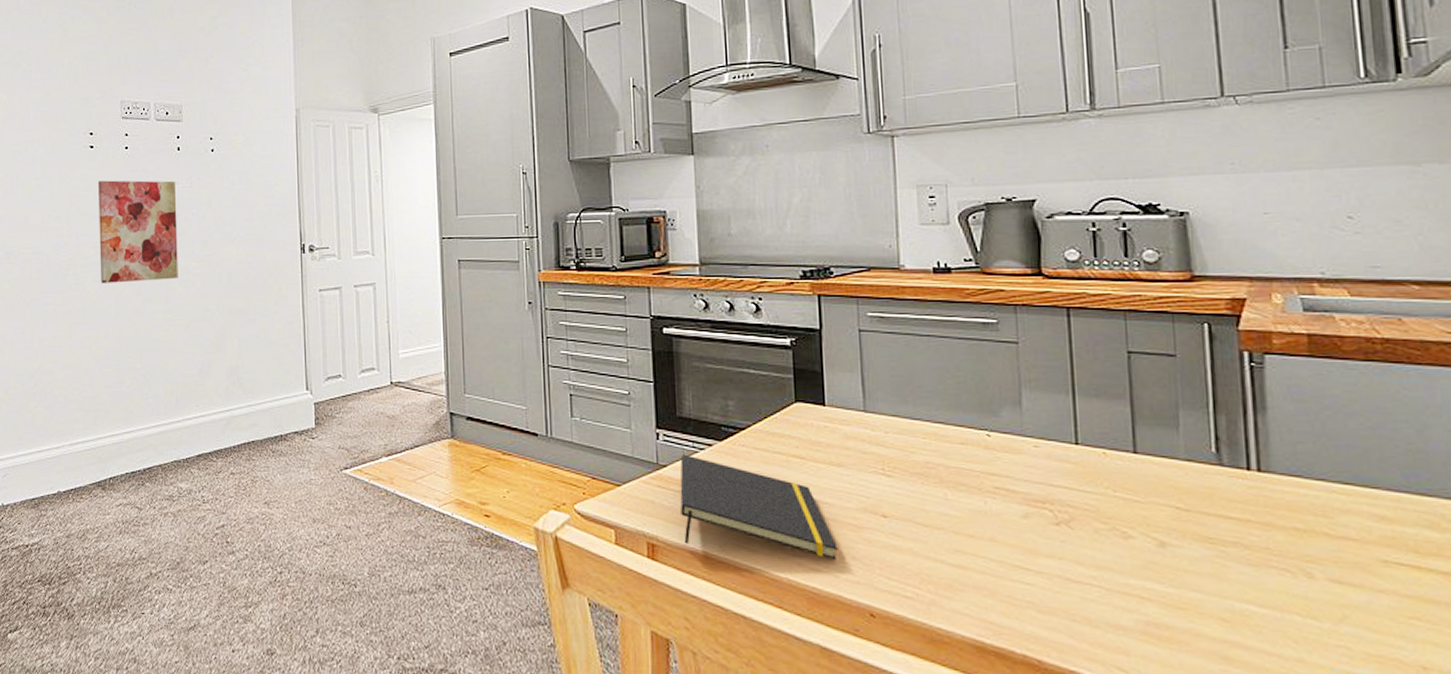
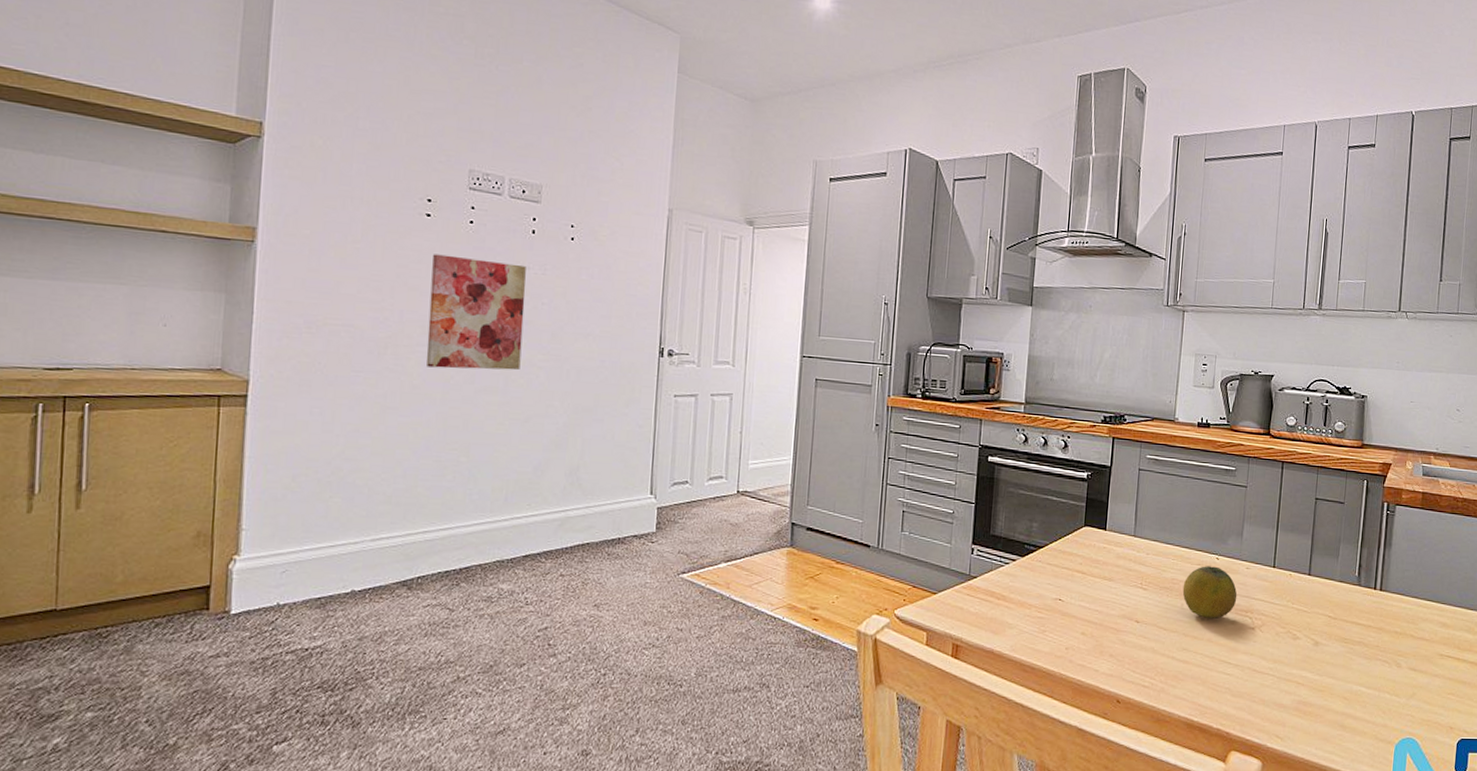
notepad: present [680,454,838,561] -> none [983,567,1101,658]
fruit: none [943,445,1026,512] -> present [1182,566,1238,619]

